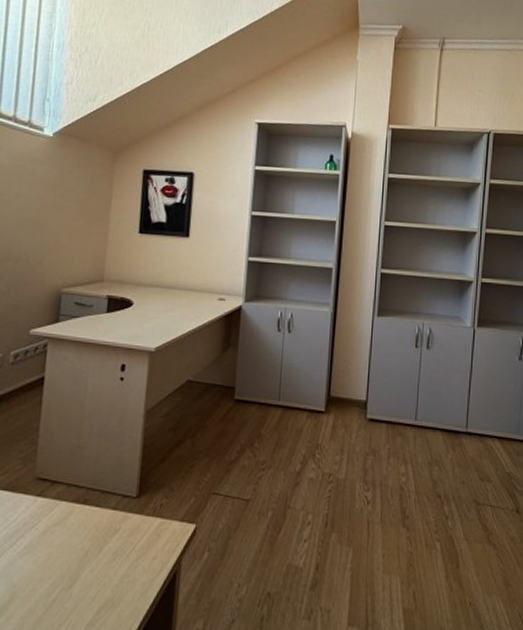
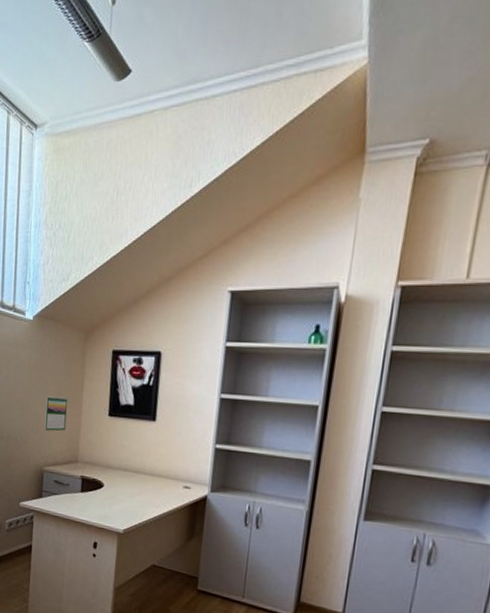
calendar: none [64,214,93,250] -> present [44,396,68,431]

